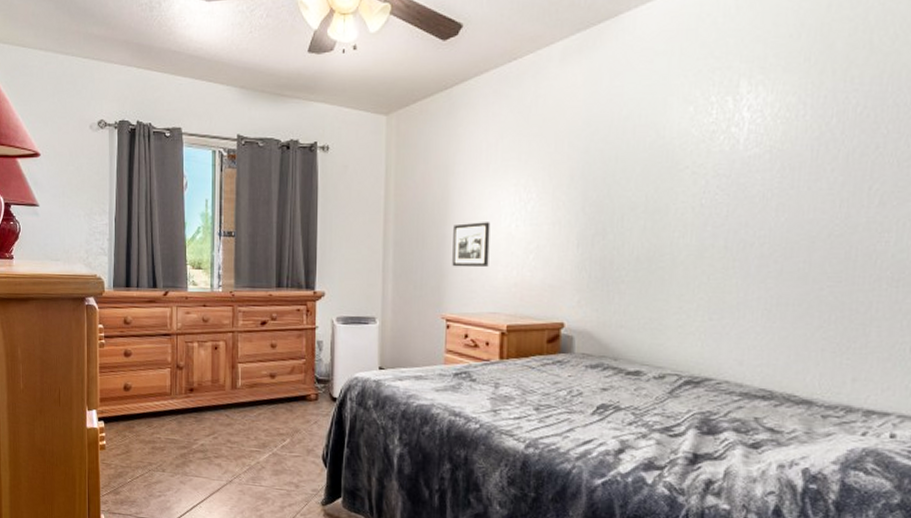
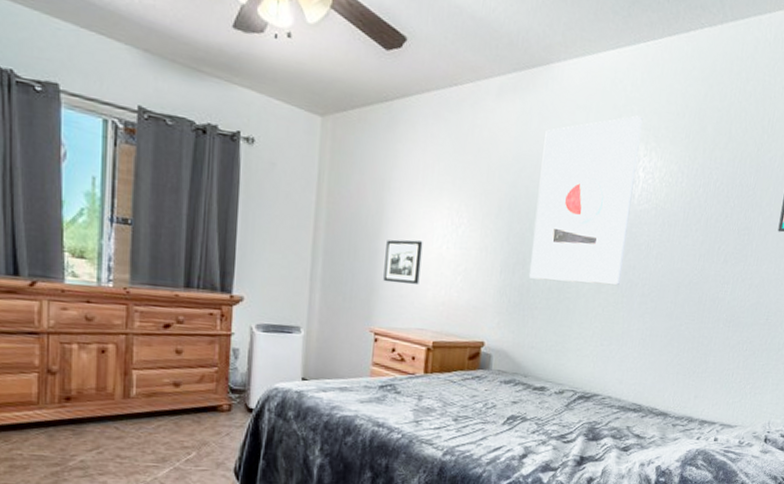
wall art: none [612,49,742,250] -> present [529,115,643,286]

